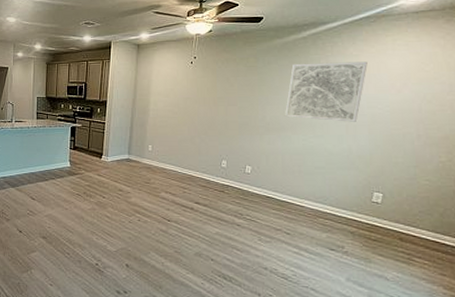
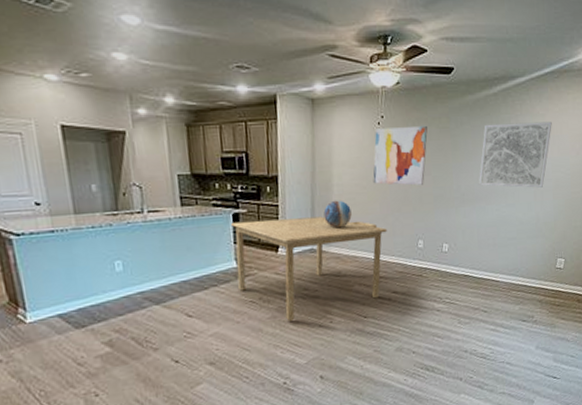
dining table: none [68,133,193,214] -> present [230,216,387,321]
decorative globe: none [140,122,163,144] -> present [323,200,352,229]
wall art: none [184,64,236,114] -> present [373,125,428,186]

